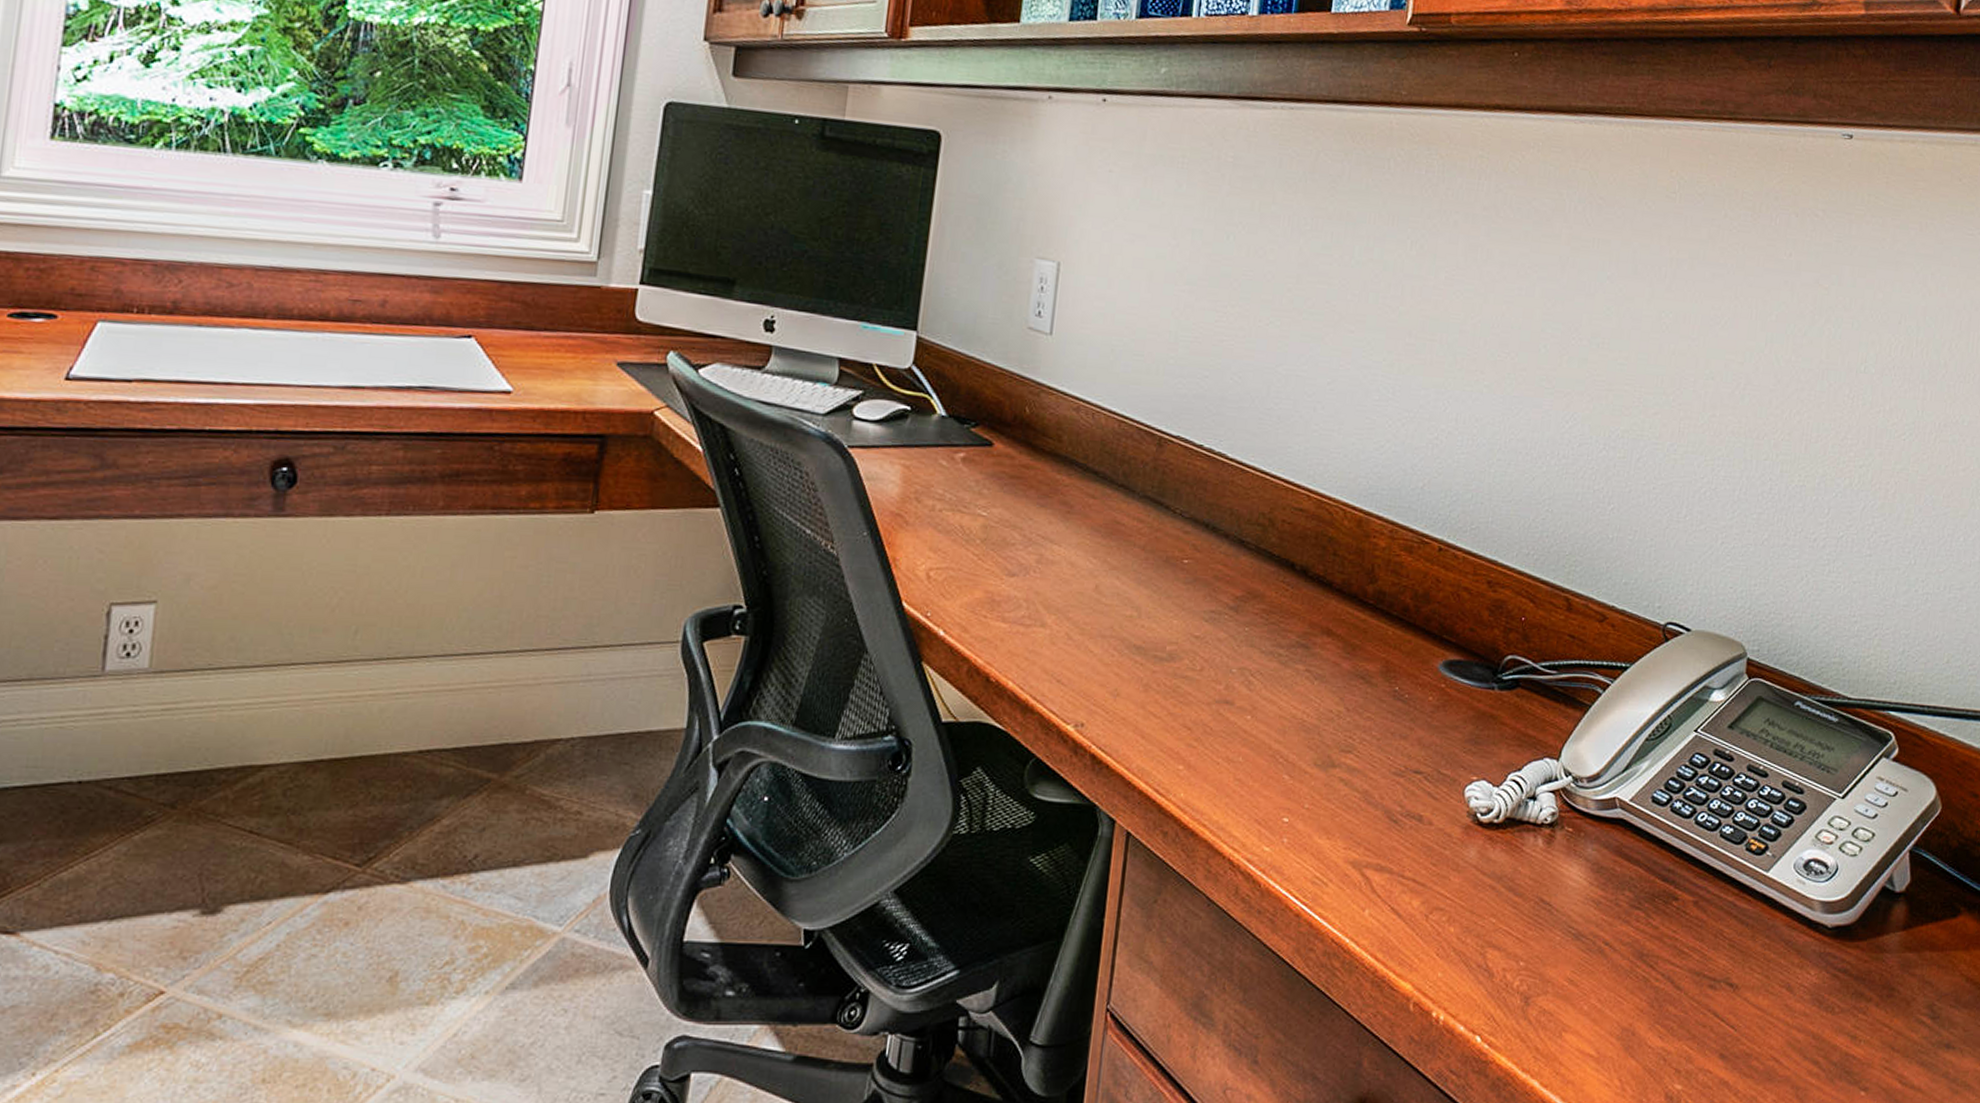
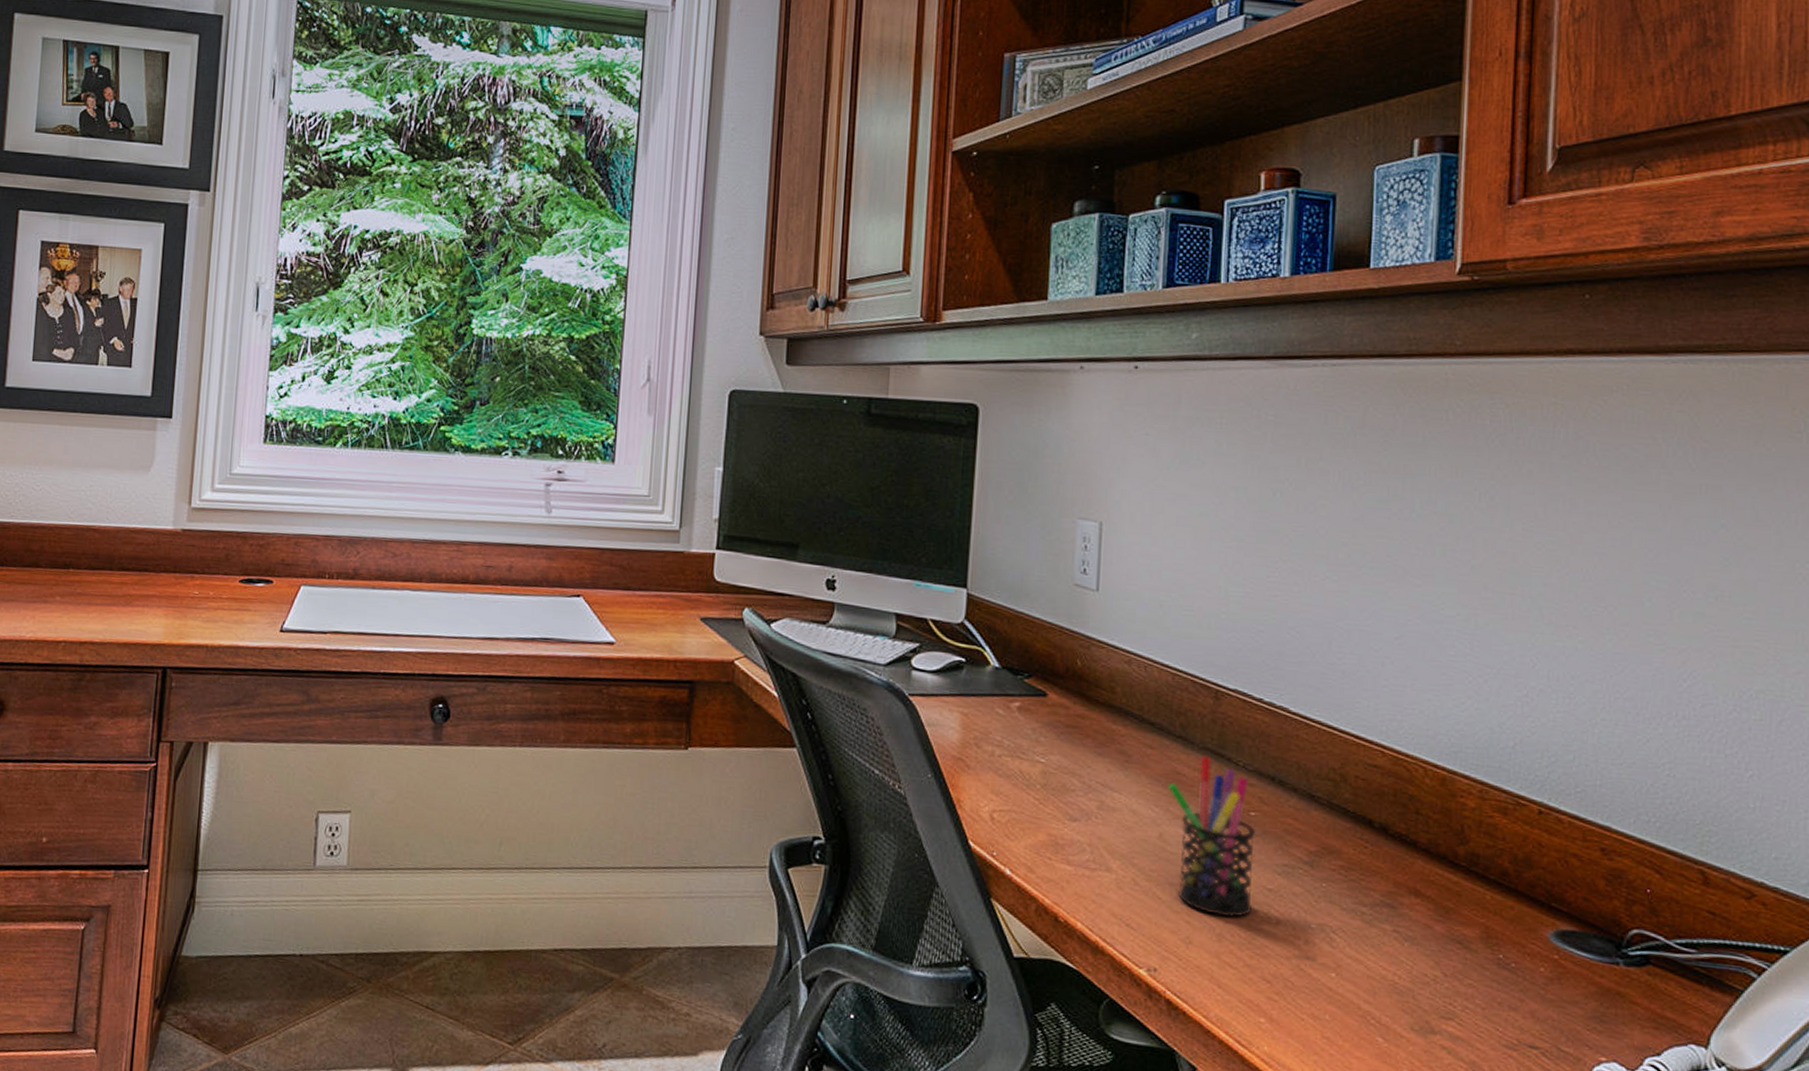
pen holder: none [1106,504,1187,667] -> present [1167,755,1255,918]

